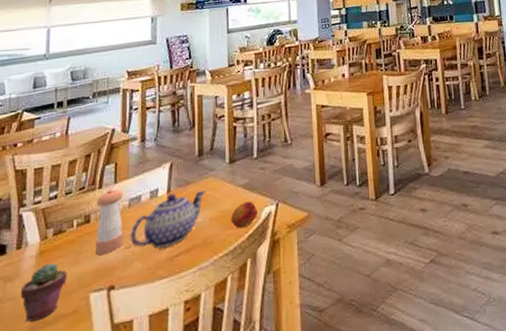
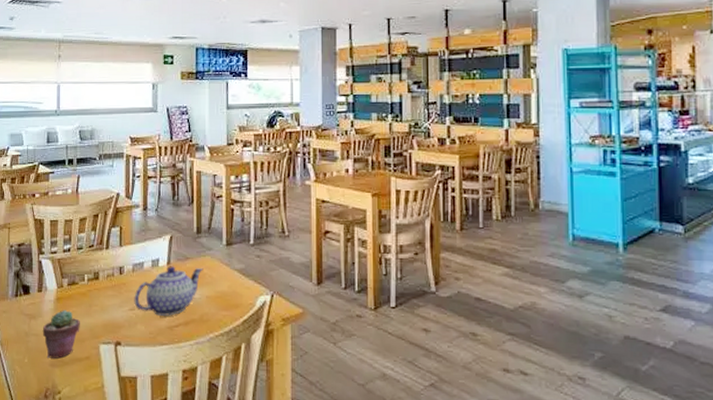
pepper shaker: present [95,189,124,255] -> none [104,252,128,311]
fruit: present [231,201,258,229] -> none [227,286,254,313]

